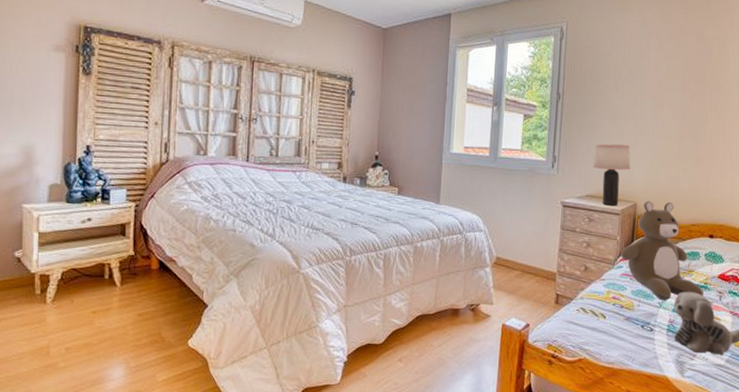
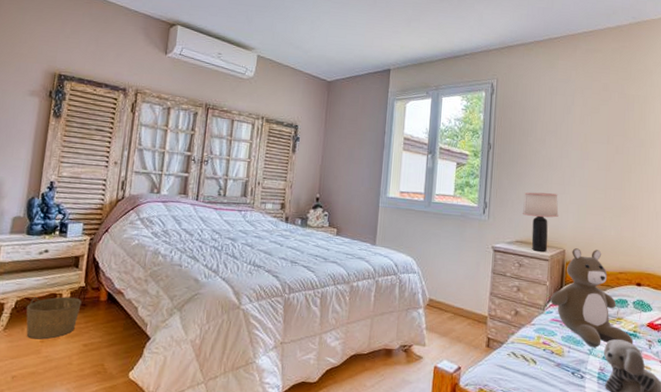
basket: none [73,266,132,311] -> present [26,296,82,340]

